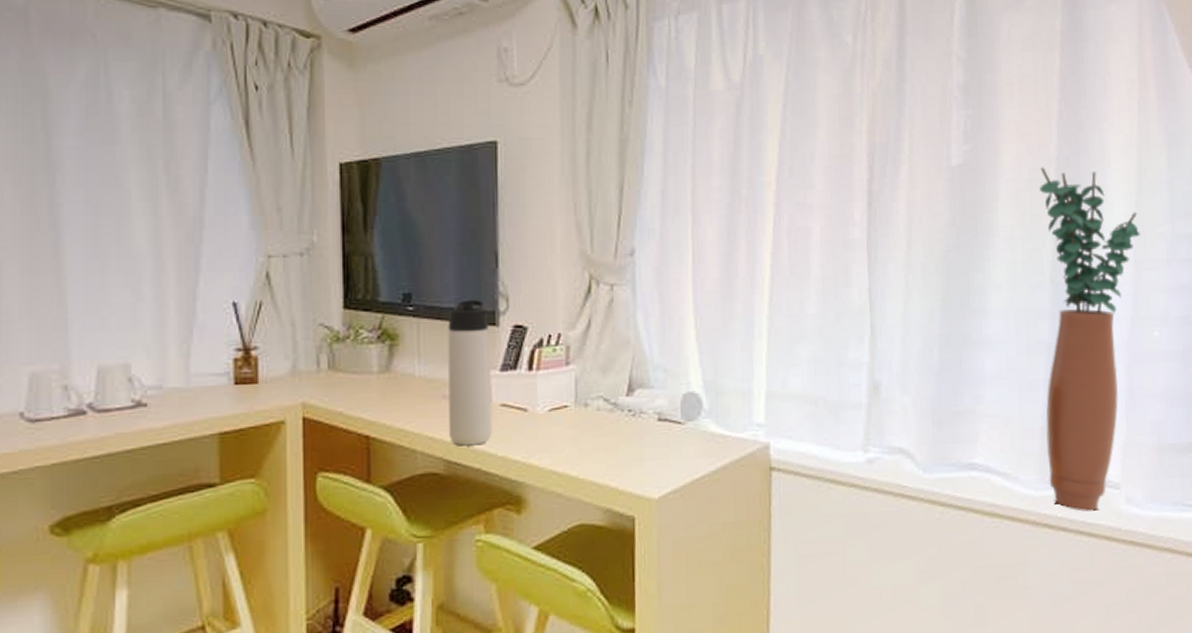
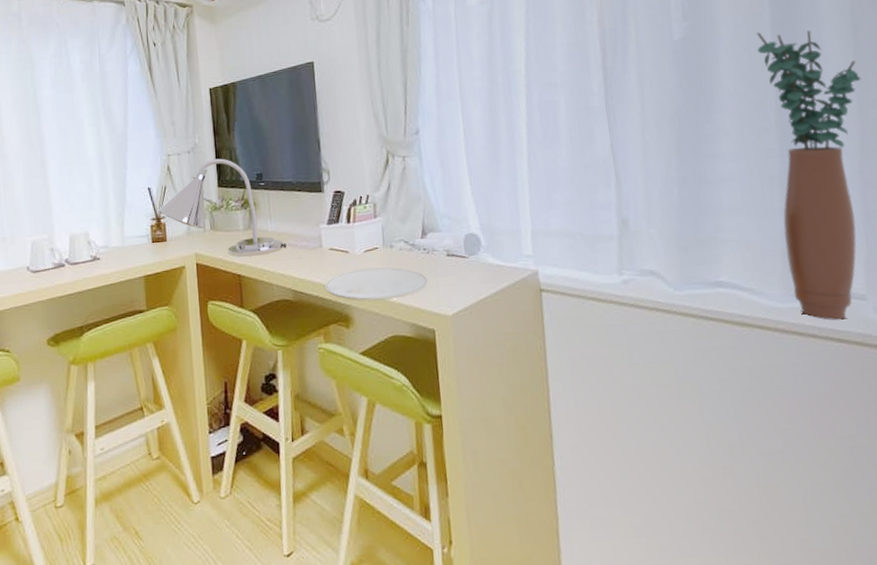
table lamp: none [246,267,440,411] -> present [158,158,287,257]
thermos bottle: present [448,300,493,446] -> none [288,175,325,280]
plate: none [490,432,631,477] -> present [324,267,428,301]

